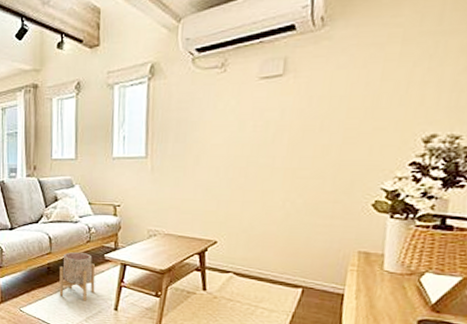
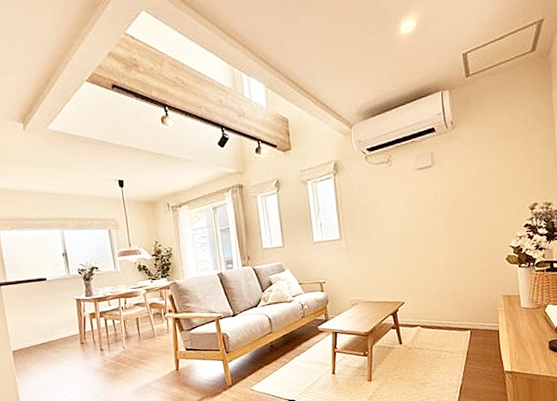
planter: present [59,252,96,301] -> none [281,328,314,371]

